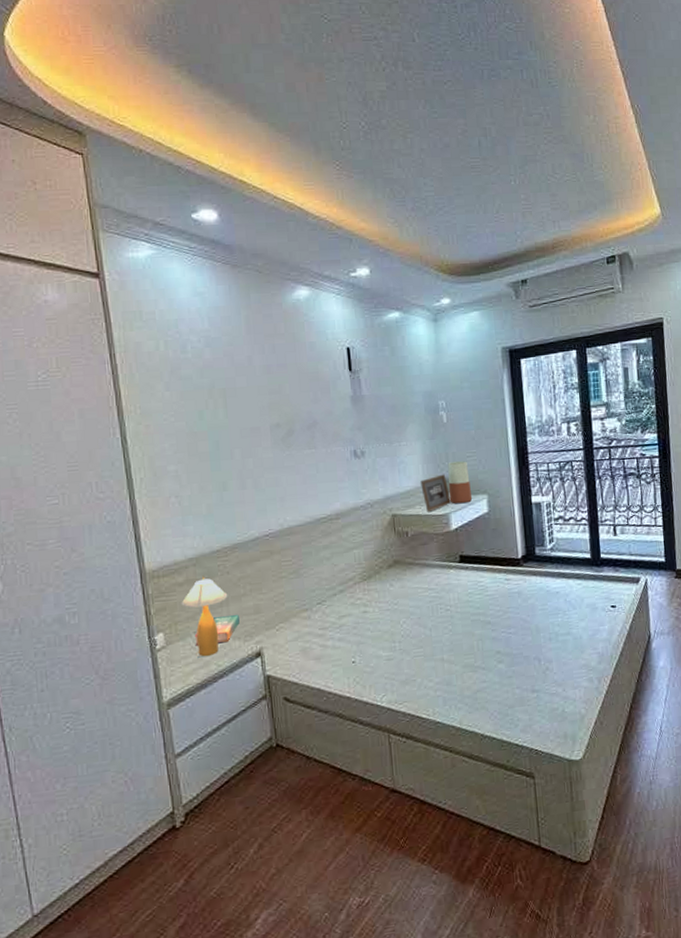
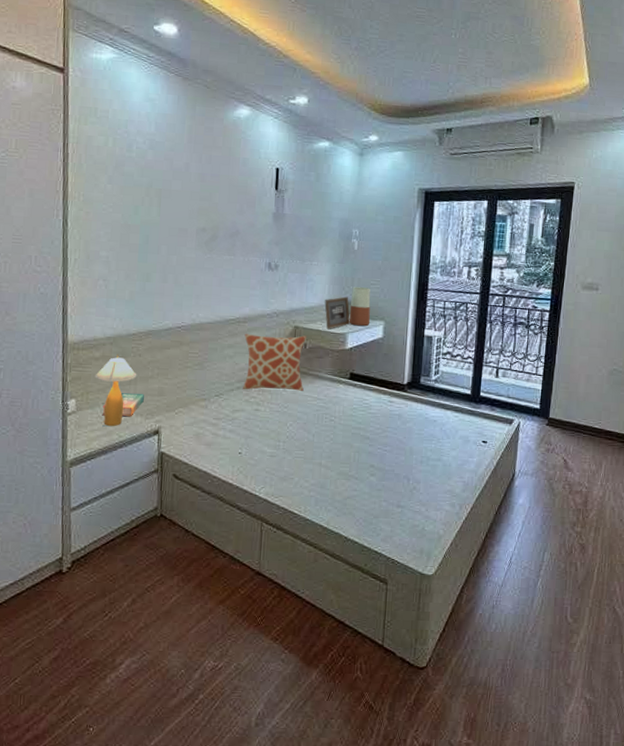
pillow: none [339,523,412,593] -> present [242,333,306,391]

